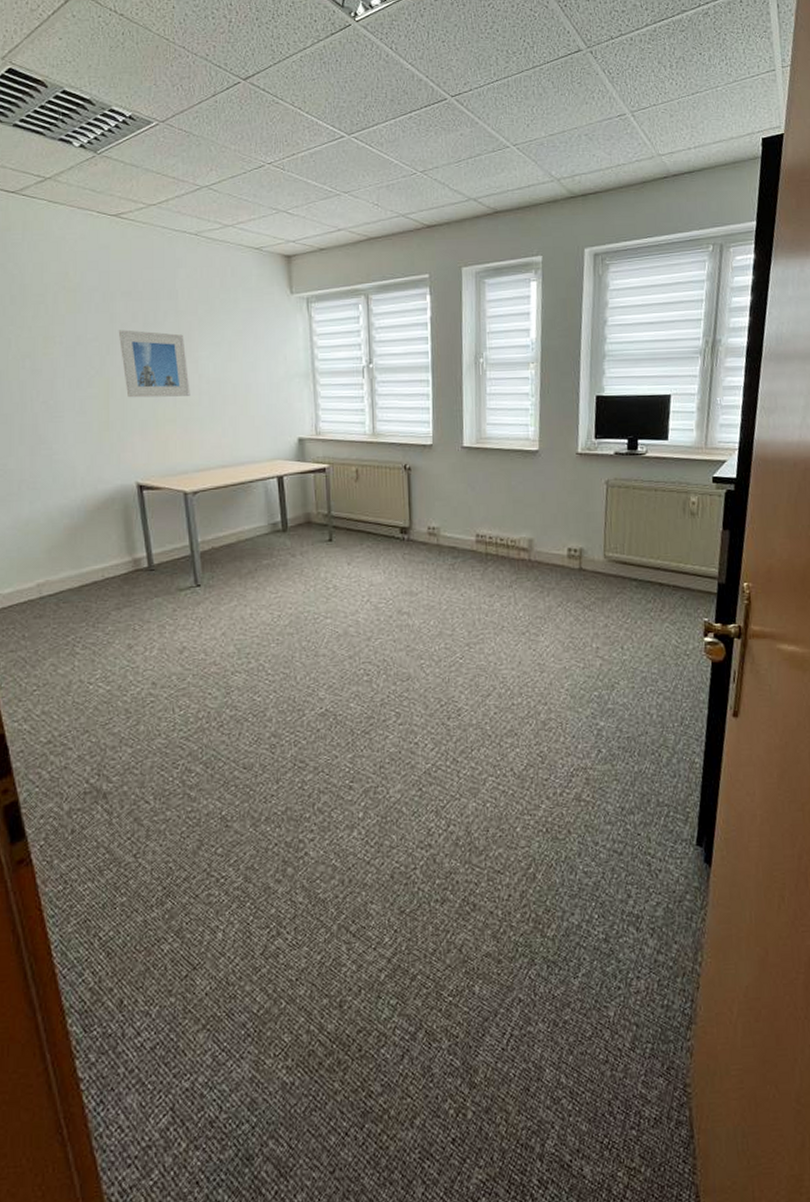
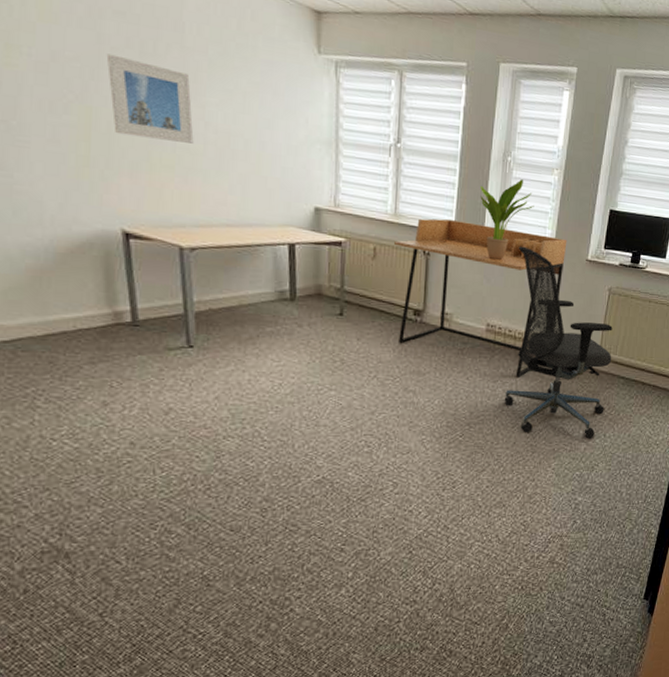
desk: none [375,430,553,589] -> present [394,218,567,377]
potted plant: none [455,379,513,466] -> present [480,179,534,260]
office chair: none [500,448,620,653] -> present [504,246,613,439]

